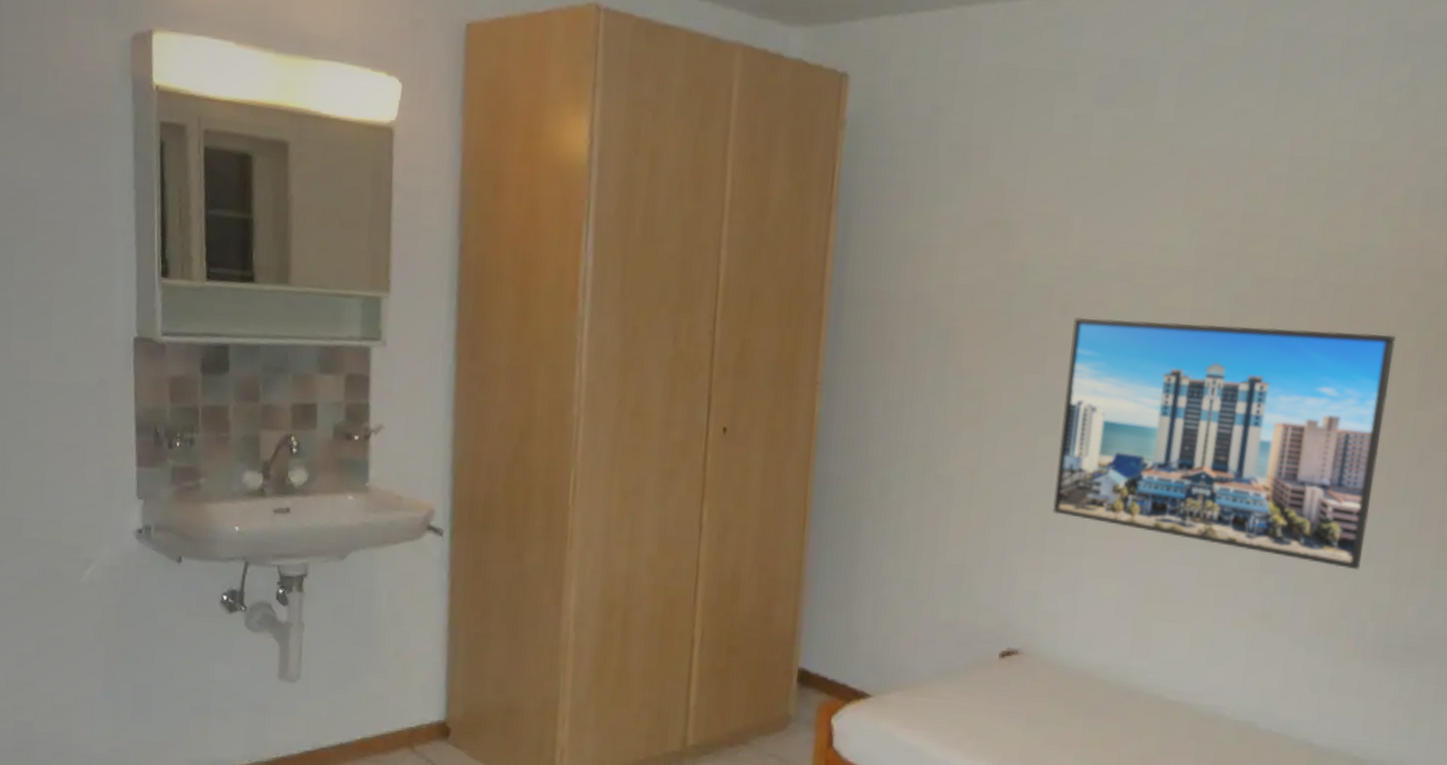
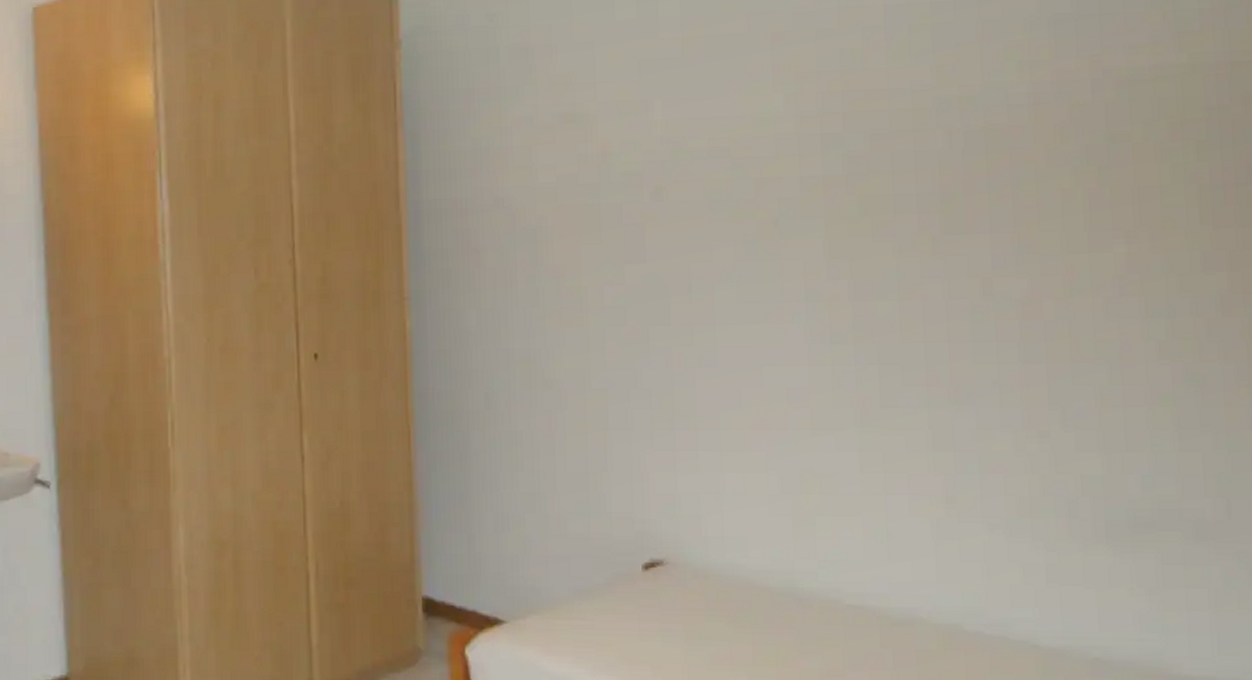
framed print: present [1053,317,1397,570] -> none [670,175,1056,440]

